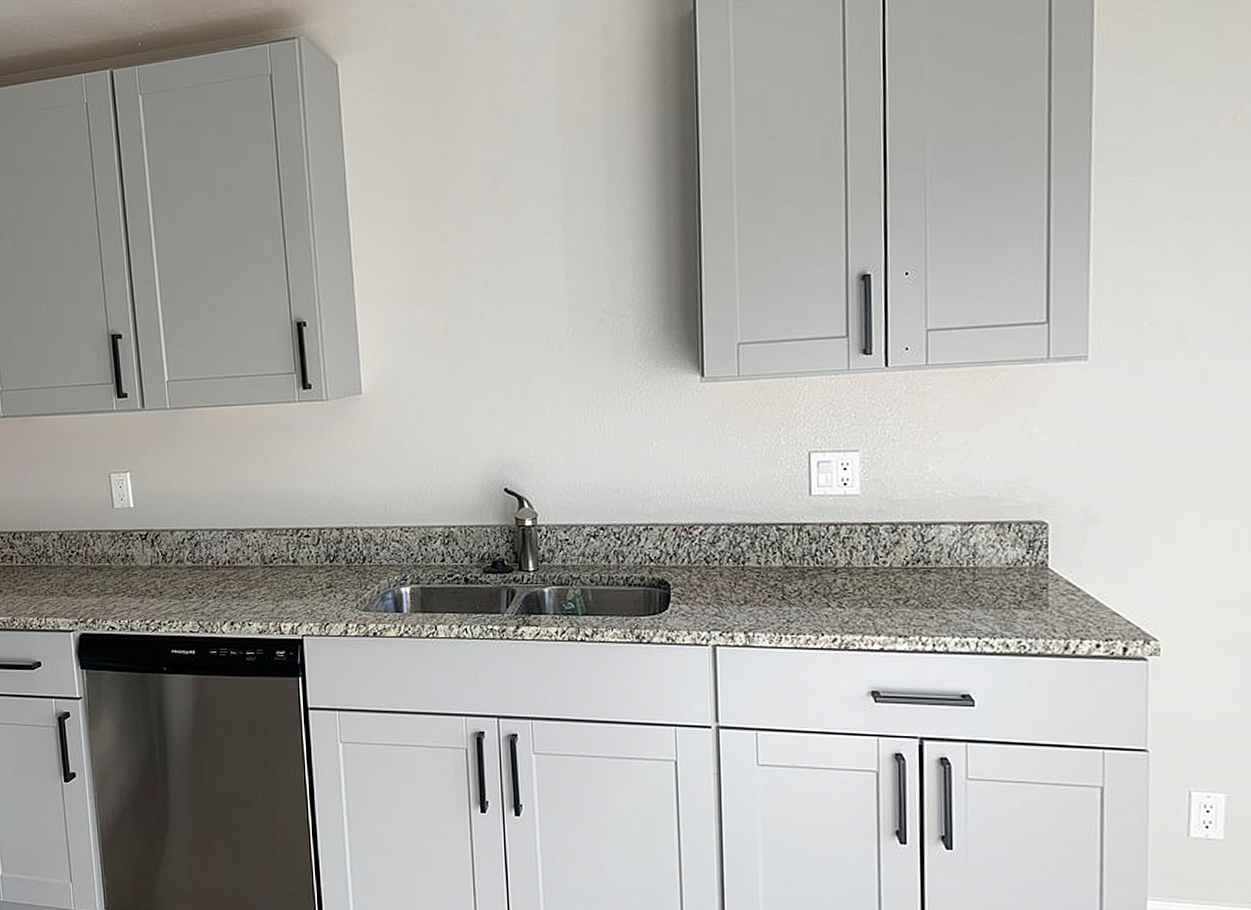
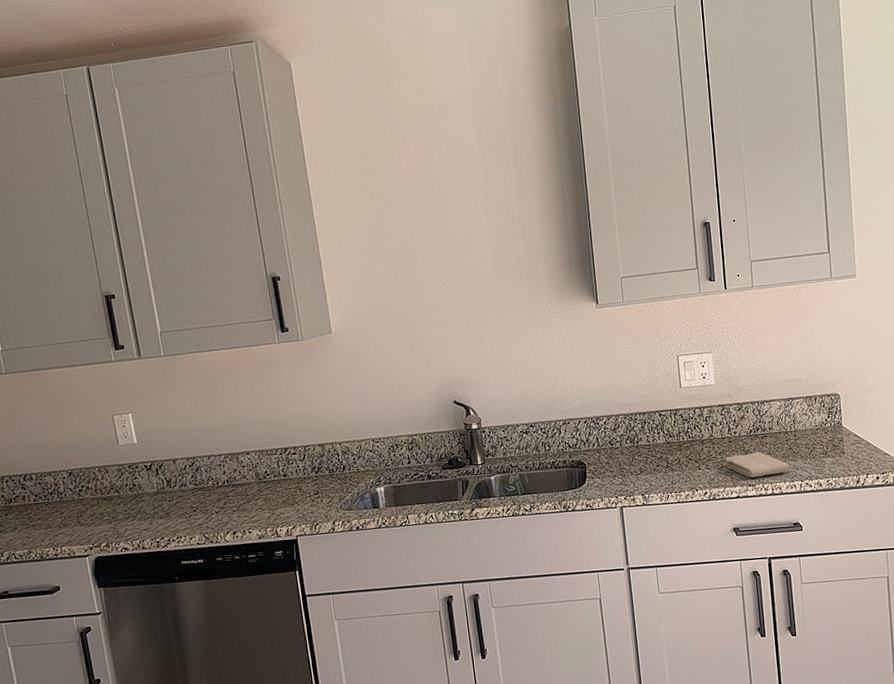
washcloth: none [866,591,963,625] -> present [725,451,790,478]

